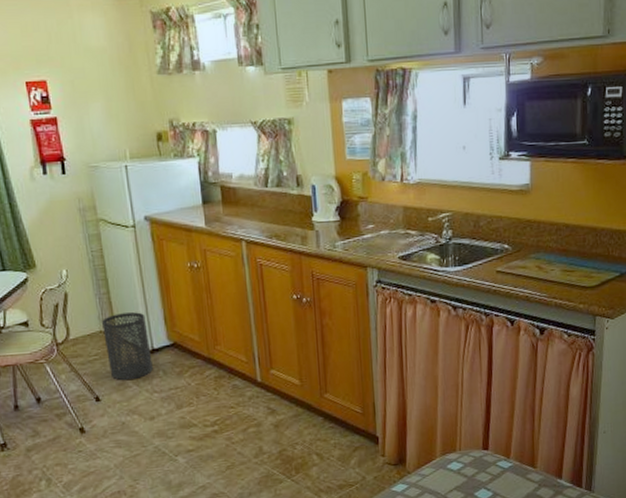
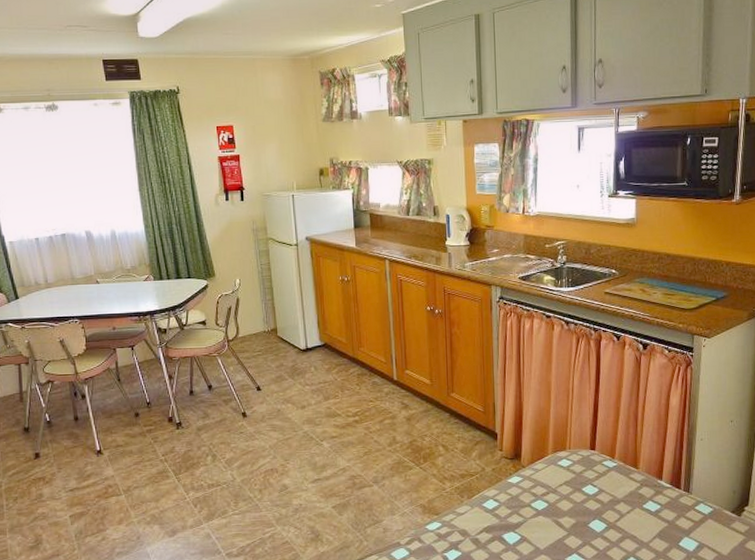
trash can: present [102,312,153,380] -> none [266,316,306,373]

